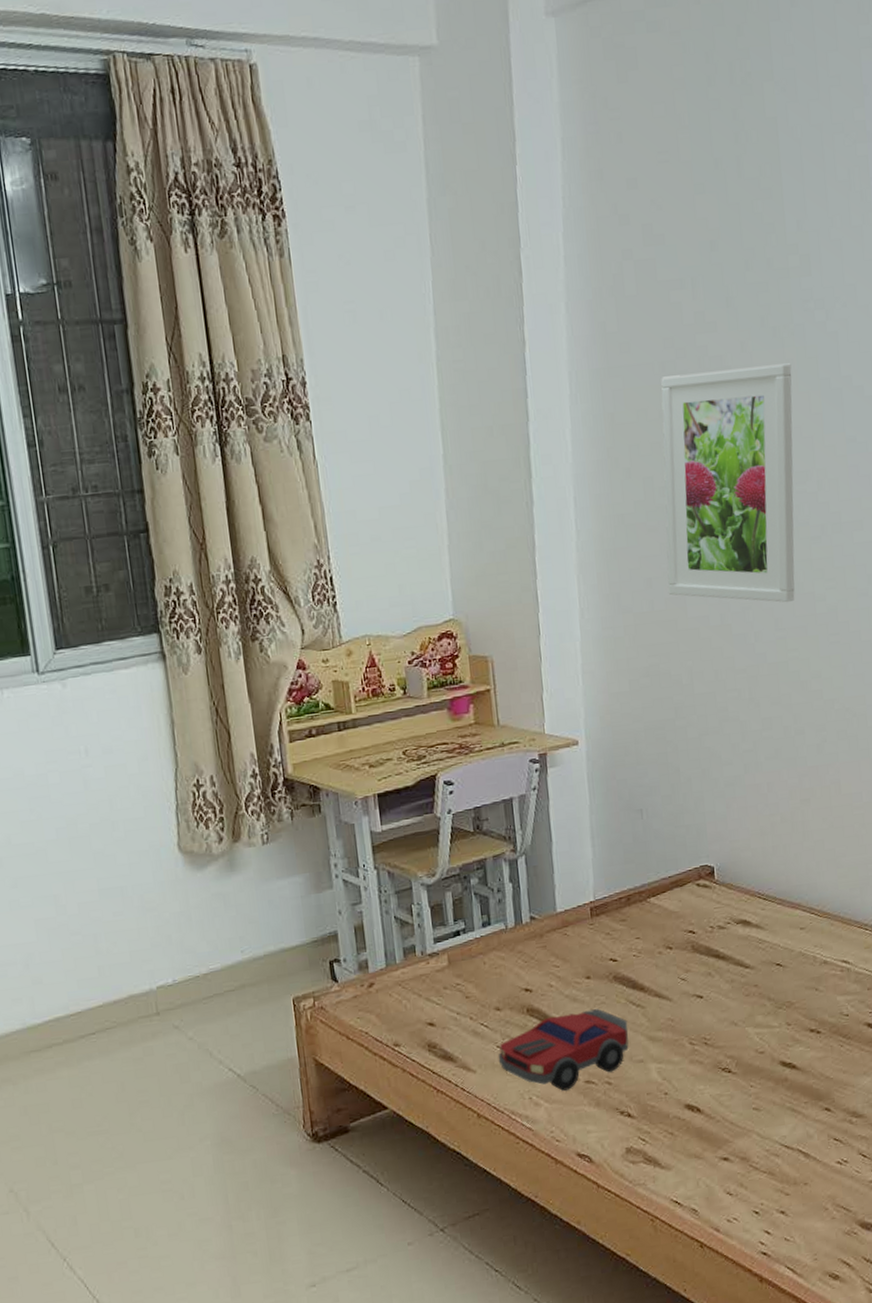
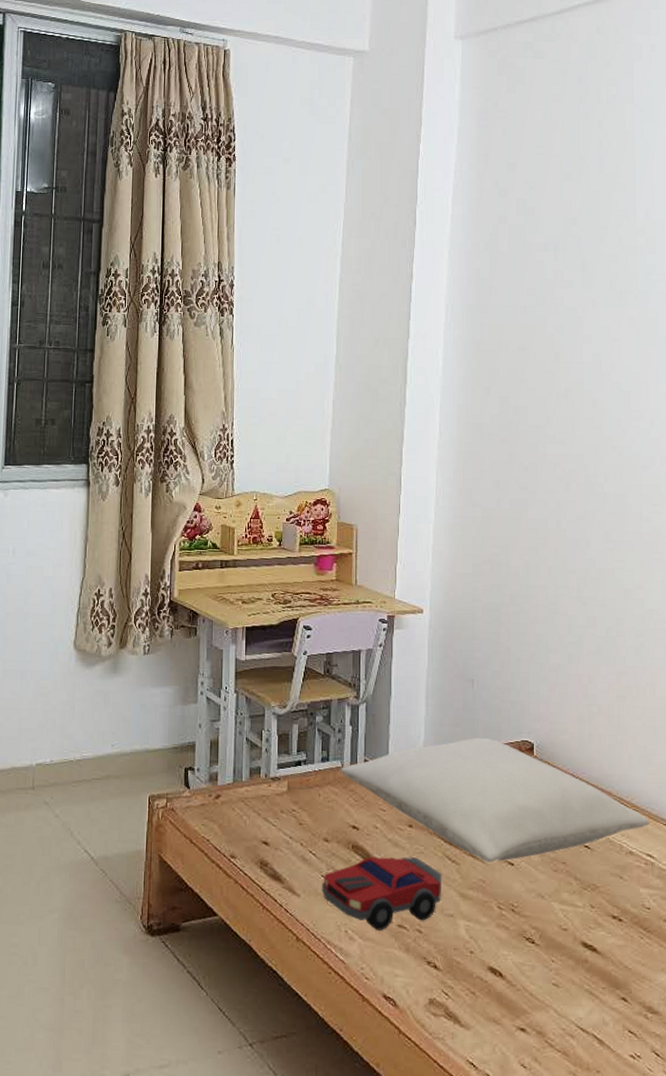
pillow: none [504,869,843,1001] -> present [340,737,650,863]
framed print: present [661,363,795,603] -> none [513,318,634,519]

